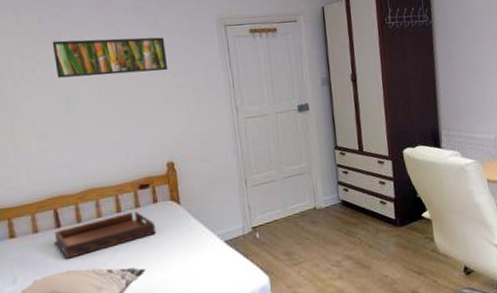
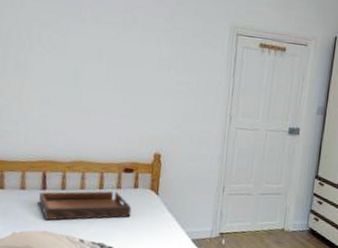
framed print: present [52,37,168,78] -> none [71,14,177,66]

